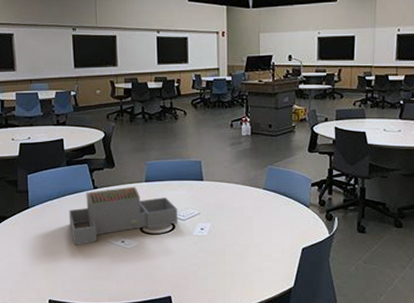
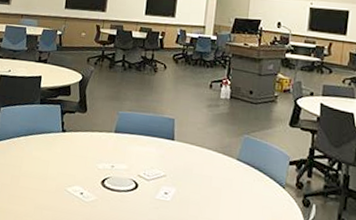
architectural model: present [68,186,178,245] -> none [31,134,144,190]

